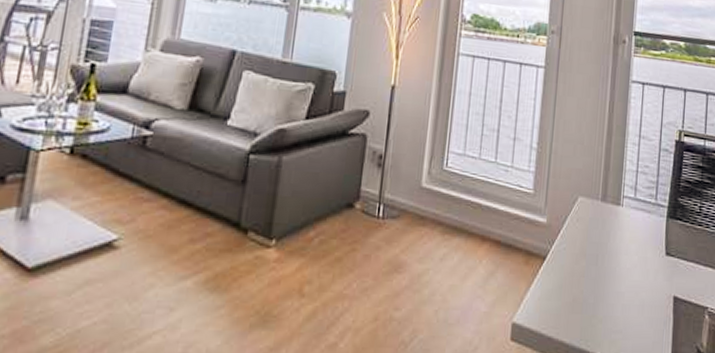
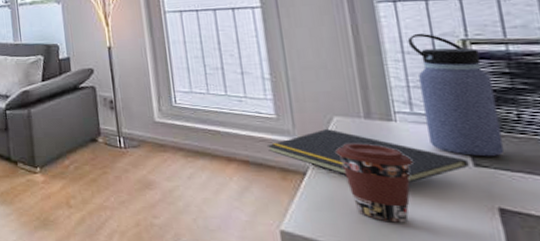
notepad: none [519,210,663,270] -> present [266,129,470,183]
coffee cup: none [573,226,627,312] -> present [335,143,413,223]
water bottle: none [642,119,691,247] -> present [407,33,505,157]

